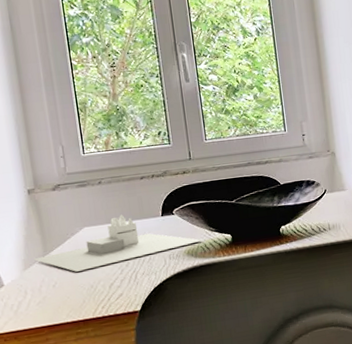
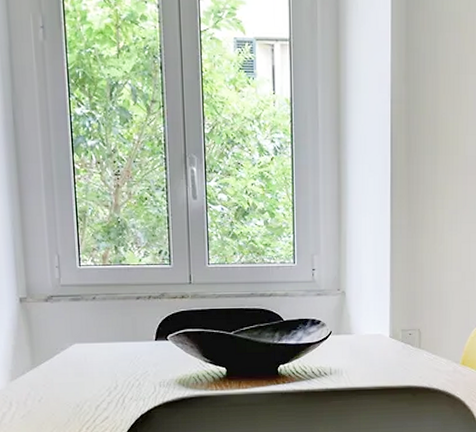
tissue box: present [33,214,203,272] -> none [20,334,196,389]

